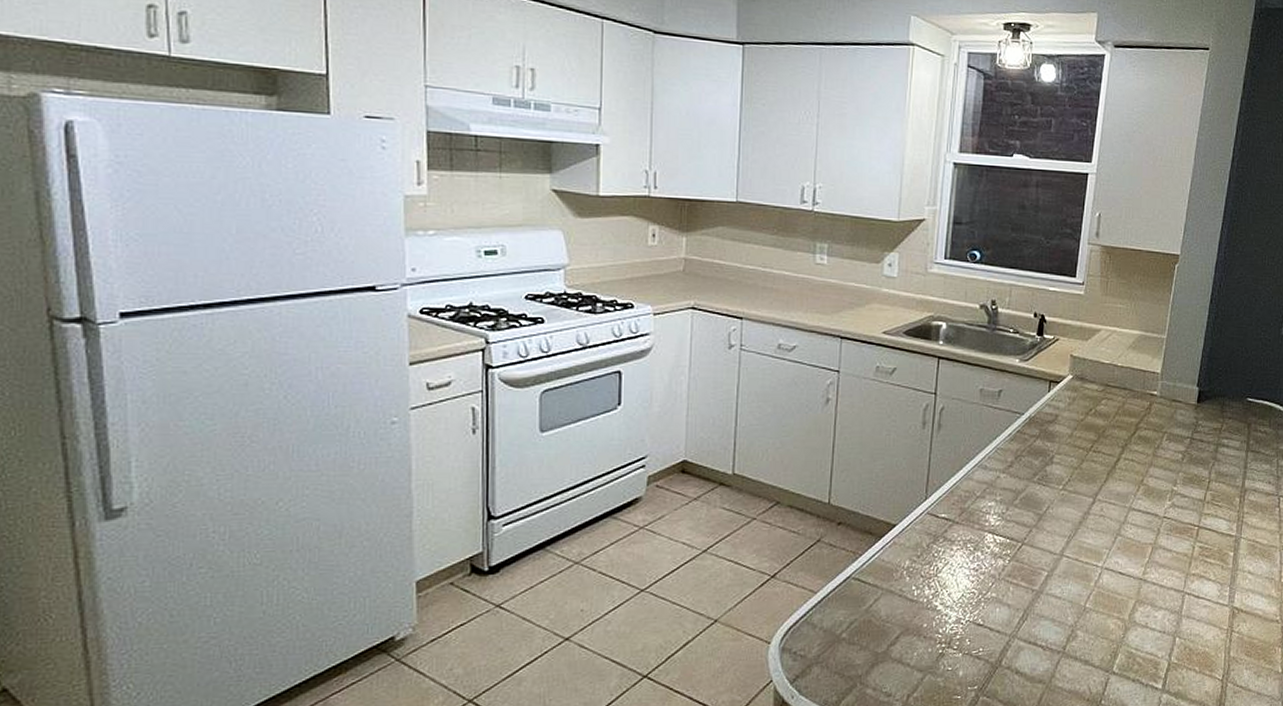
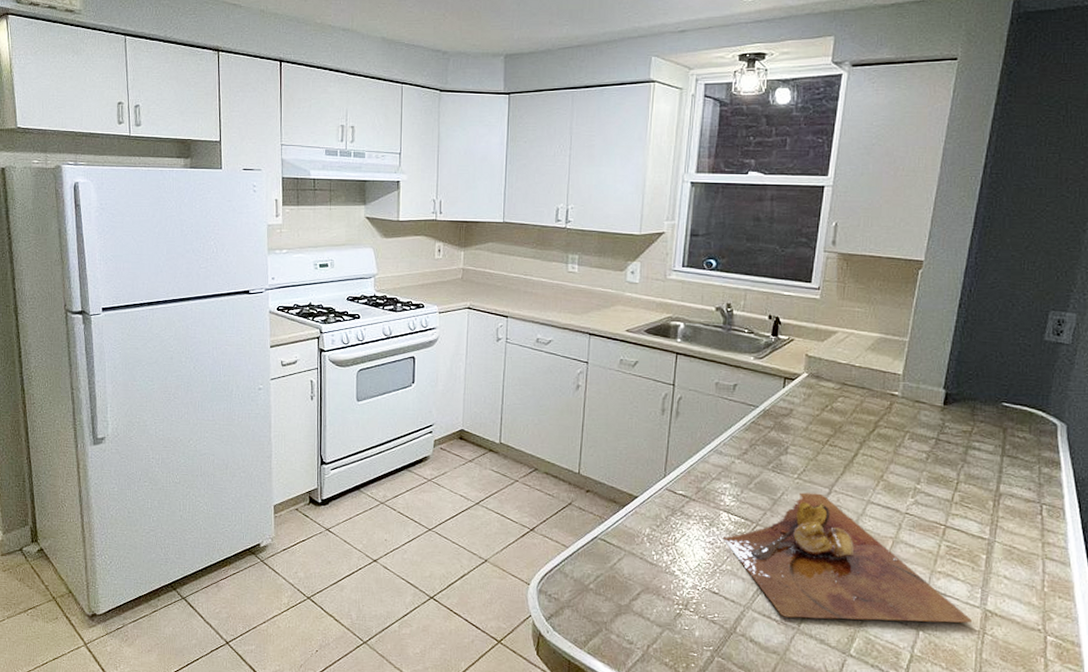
cutting board: none [987,504,1222,642] -> present [722,492,973,623]

